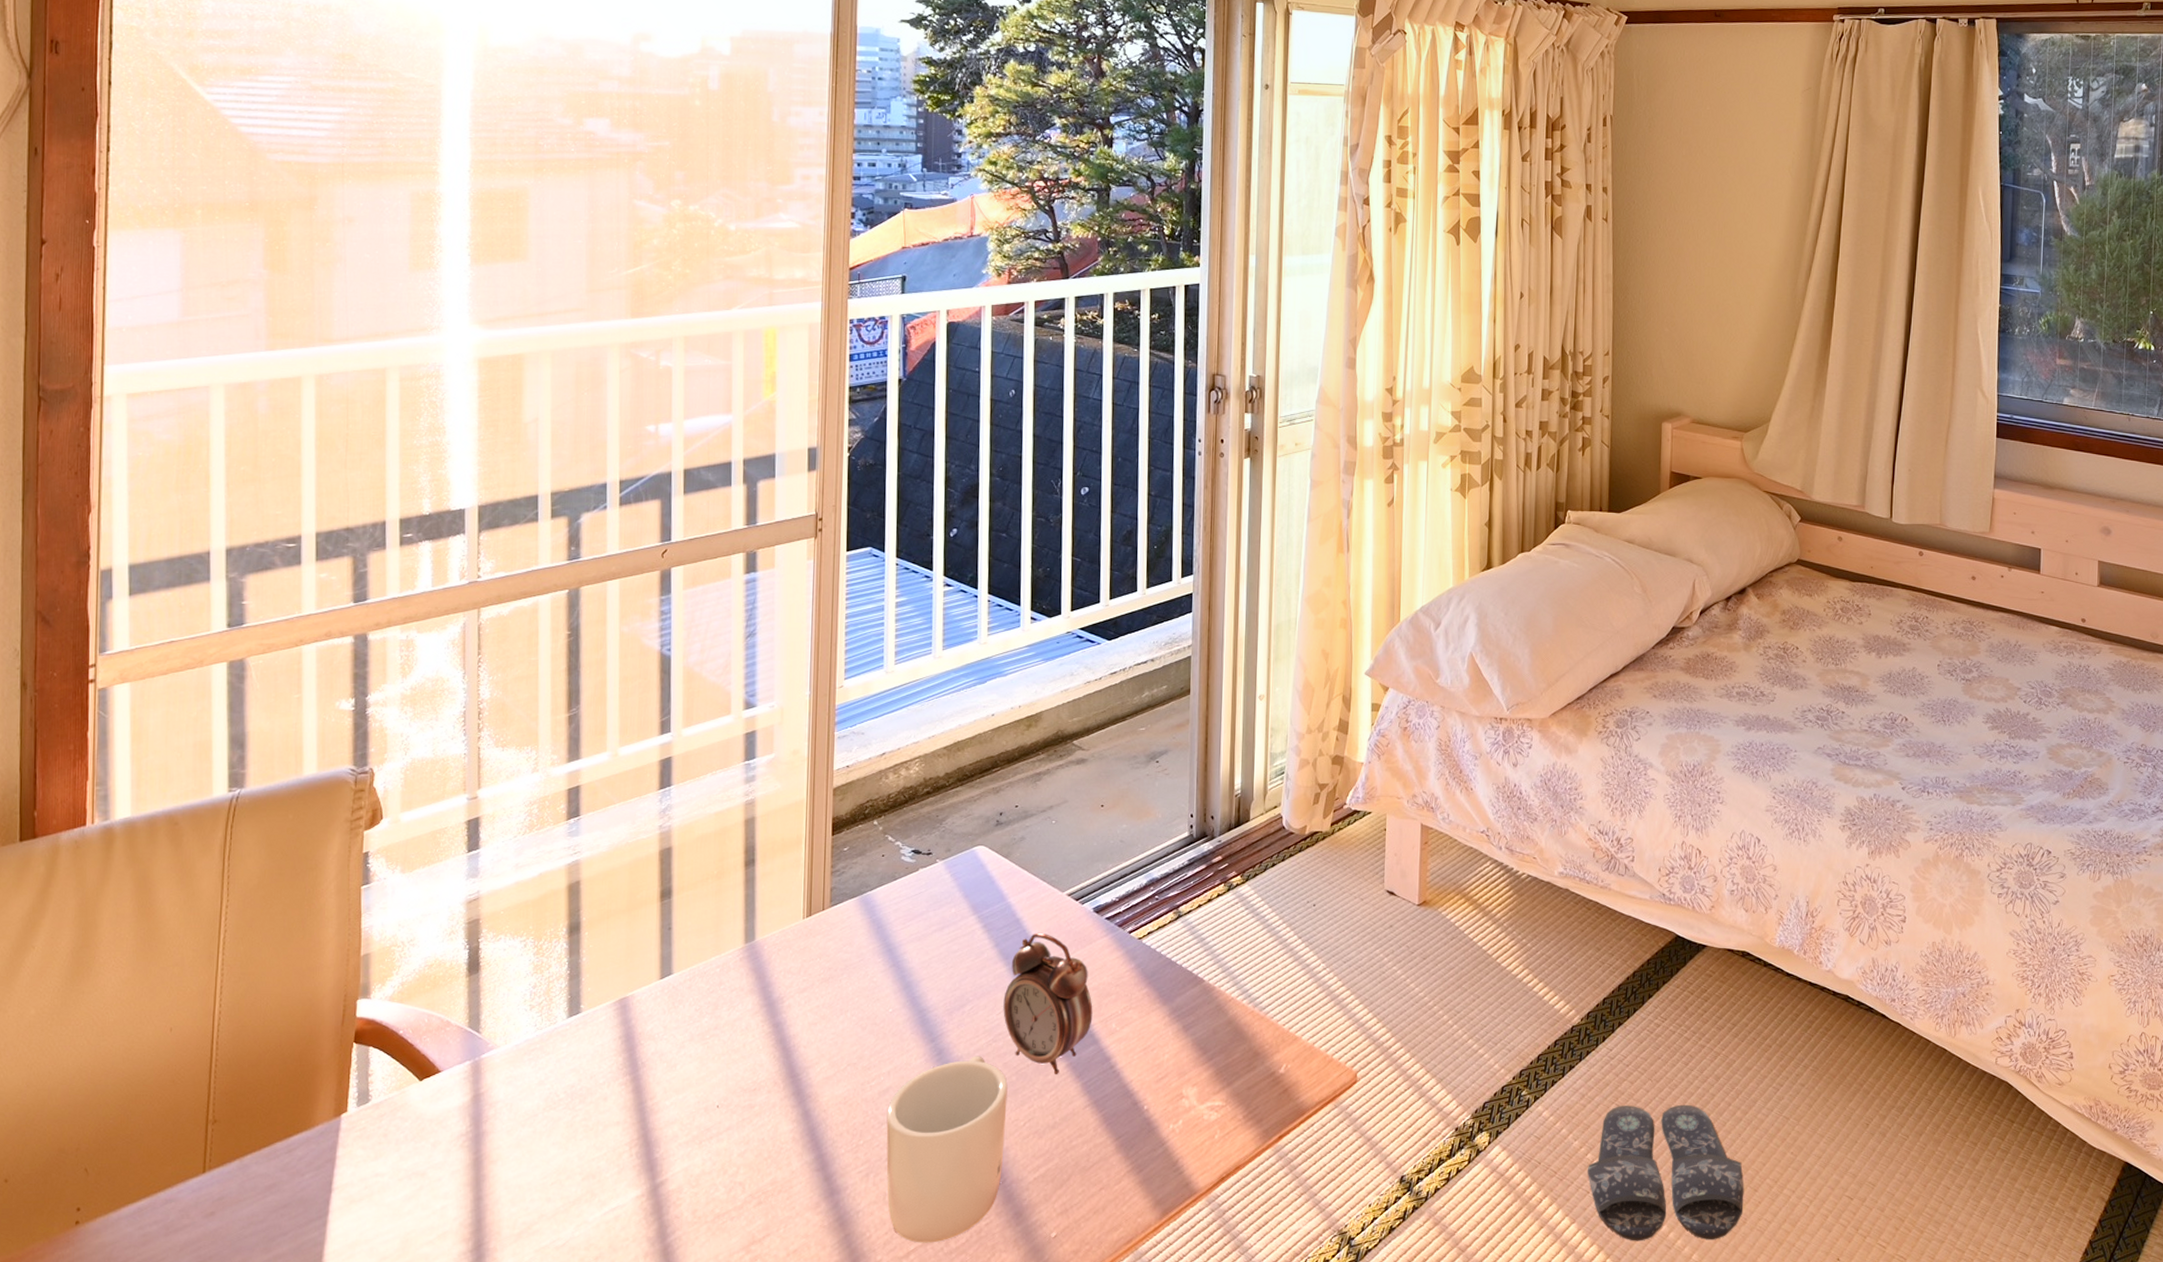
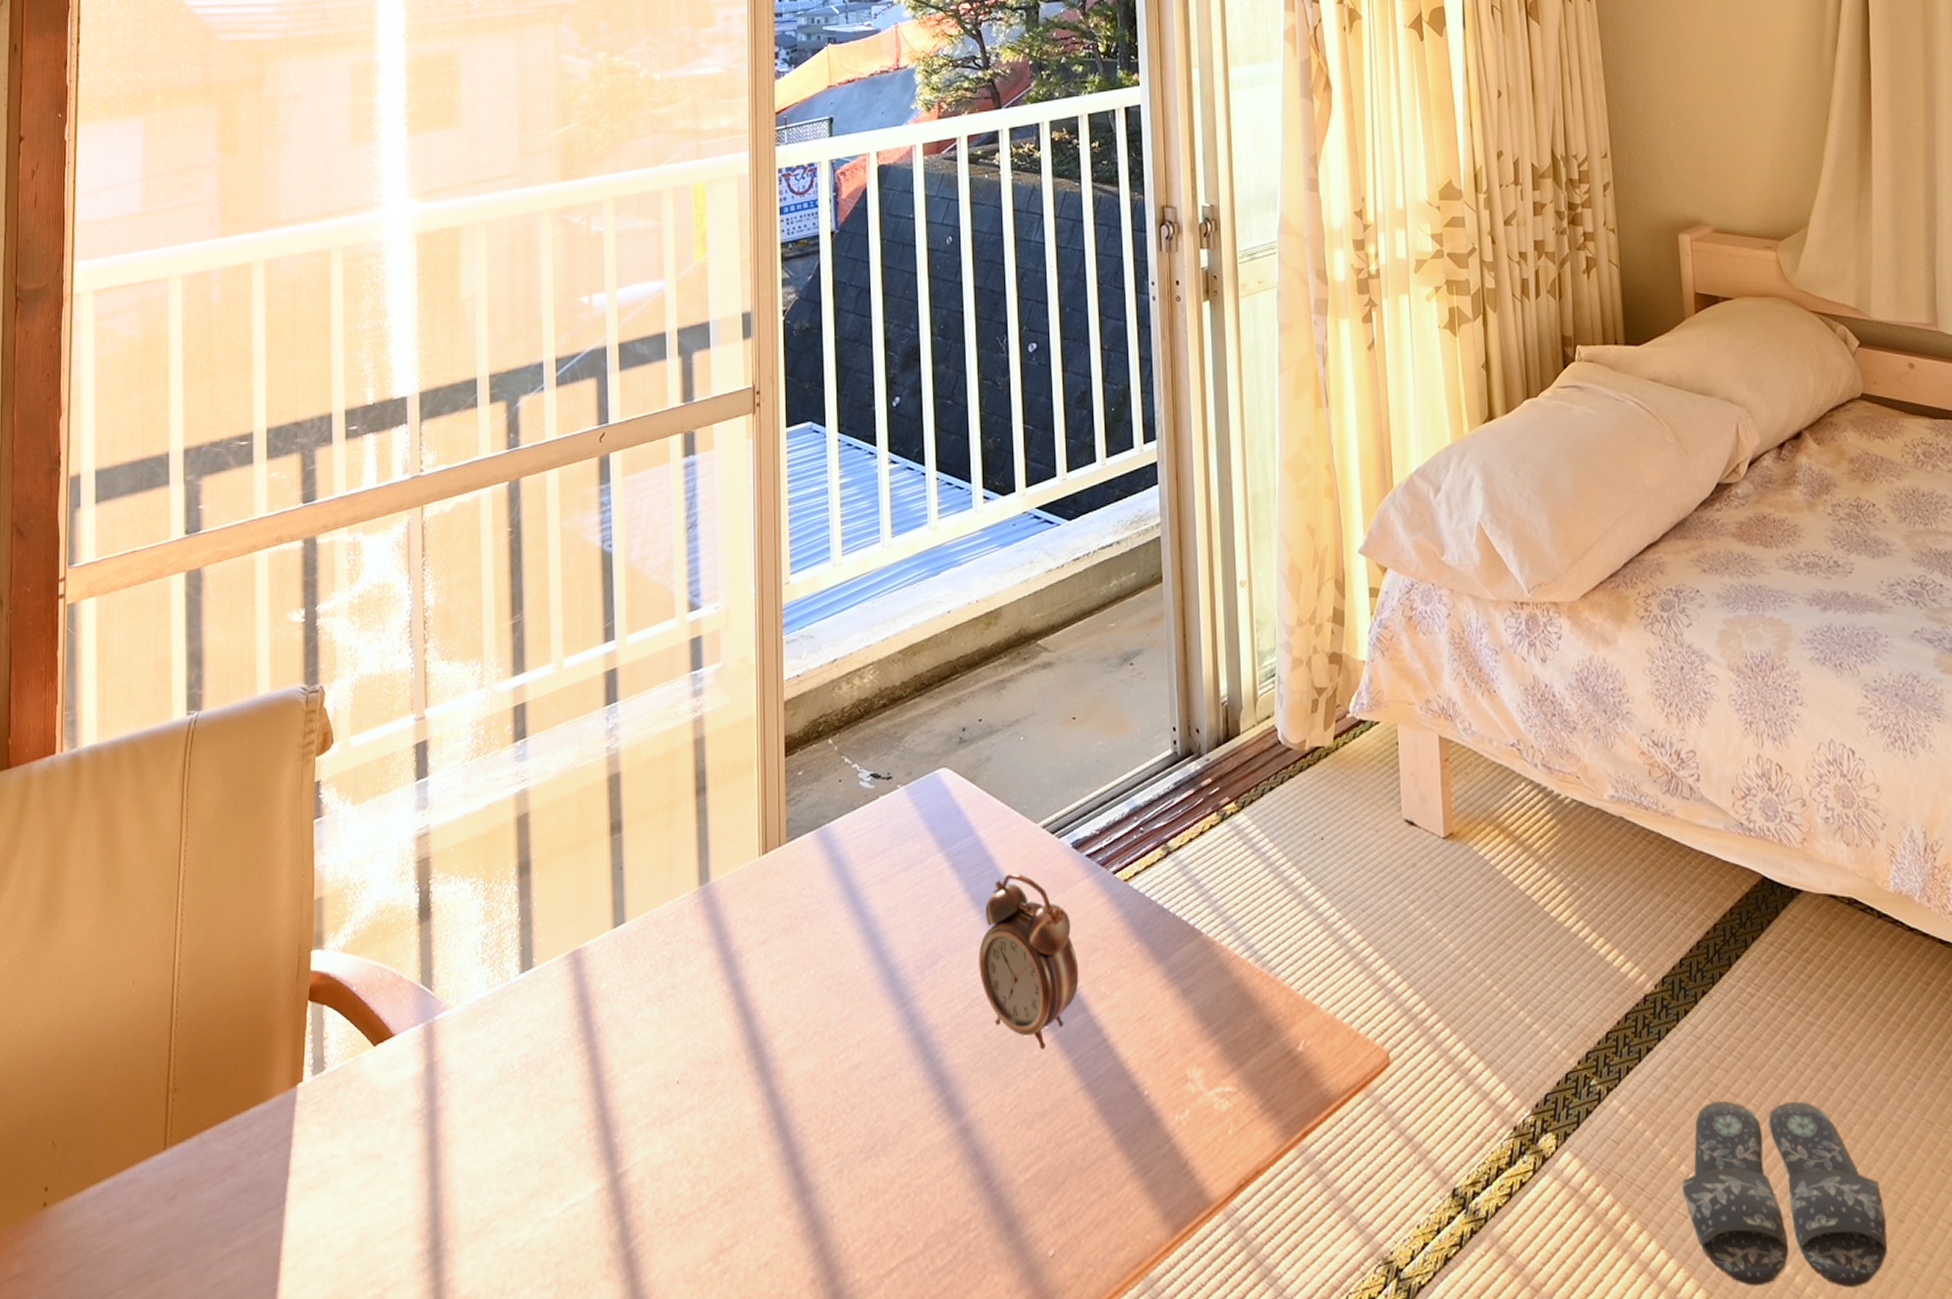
mug: present [886,1056,1008,1243] -> none [858,1024,990,1259]

